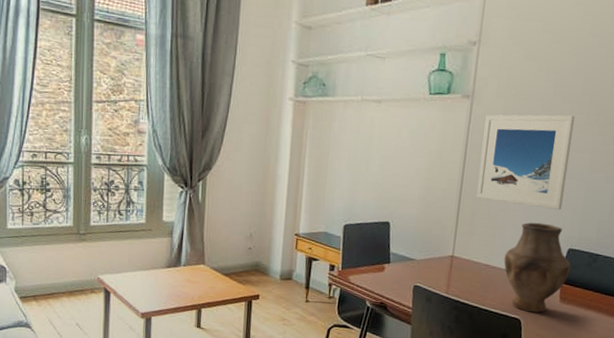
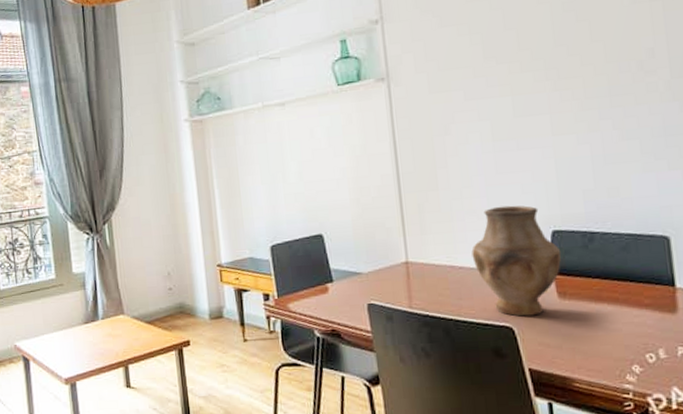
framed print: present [476,114,576,211] -> none [409,75,530,190]

